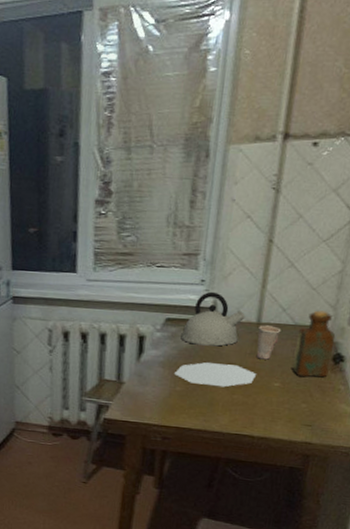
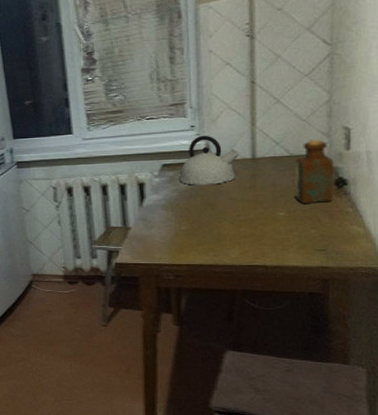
plate: present [175,362,256,388] -> none [178,200,259,222]
cup: present [257,325,281,360] -> none [254,159,278,192]

